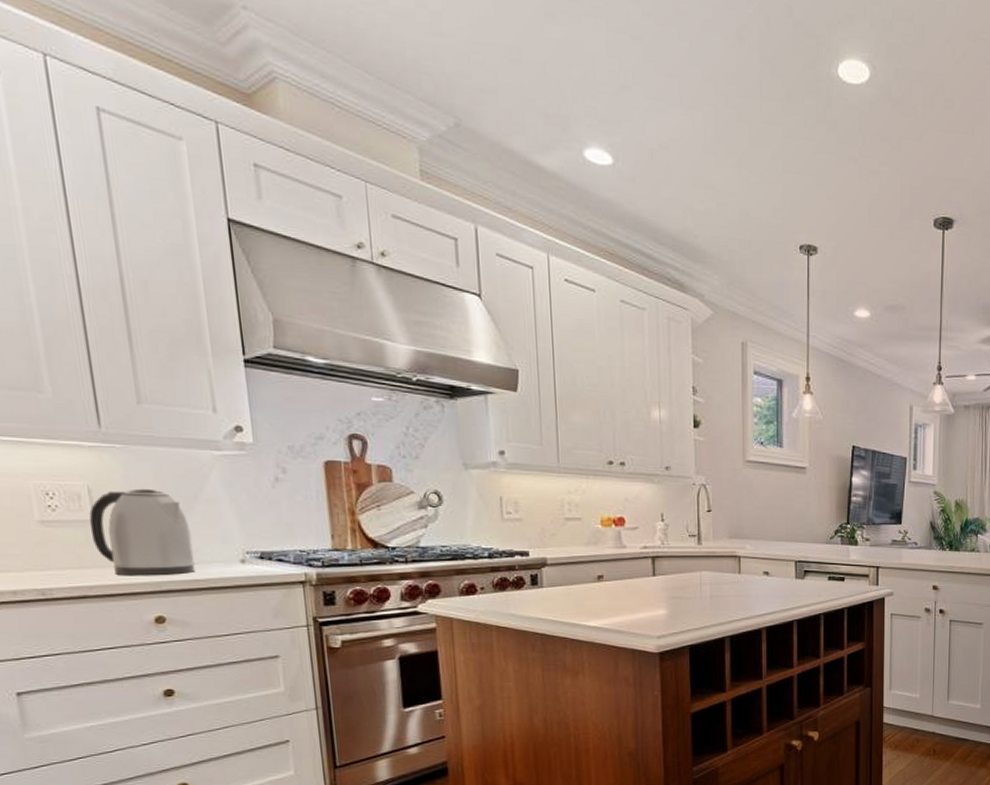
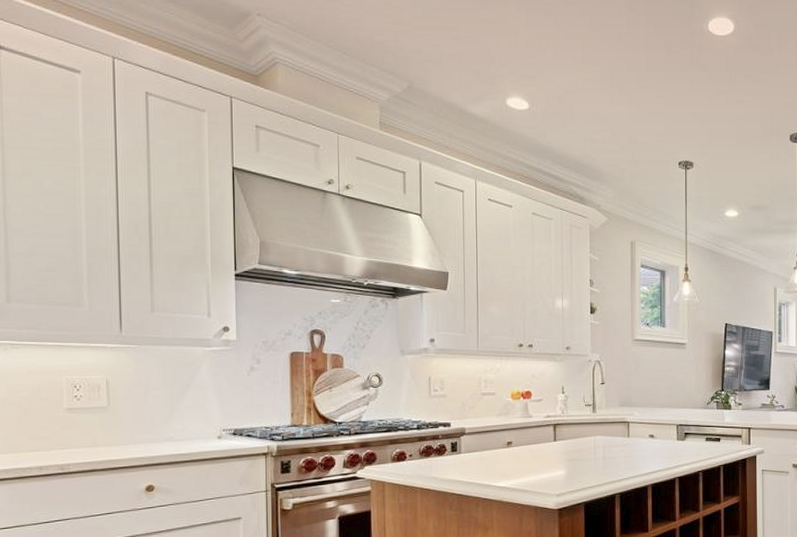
kettle: present [89,488,196,576] -> none [104,380,182,452]

